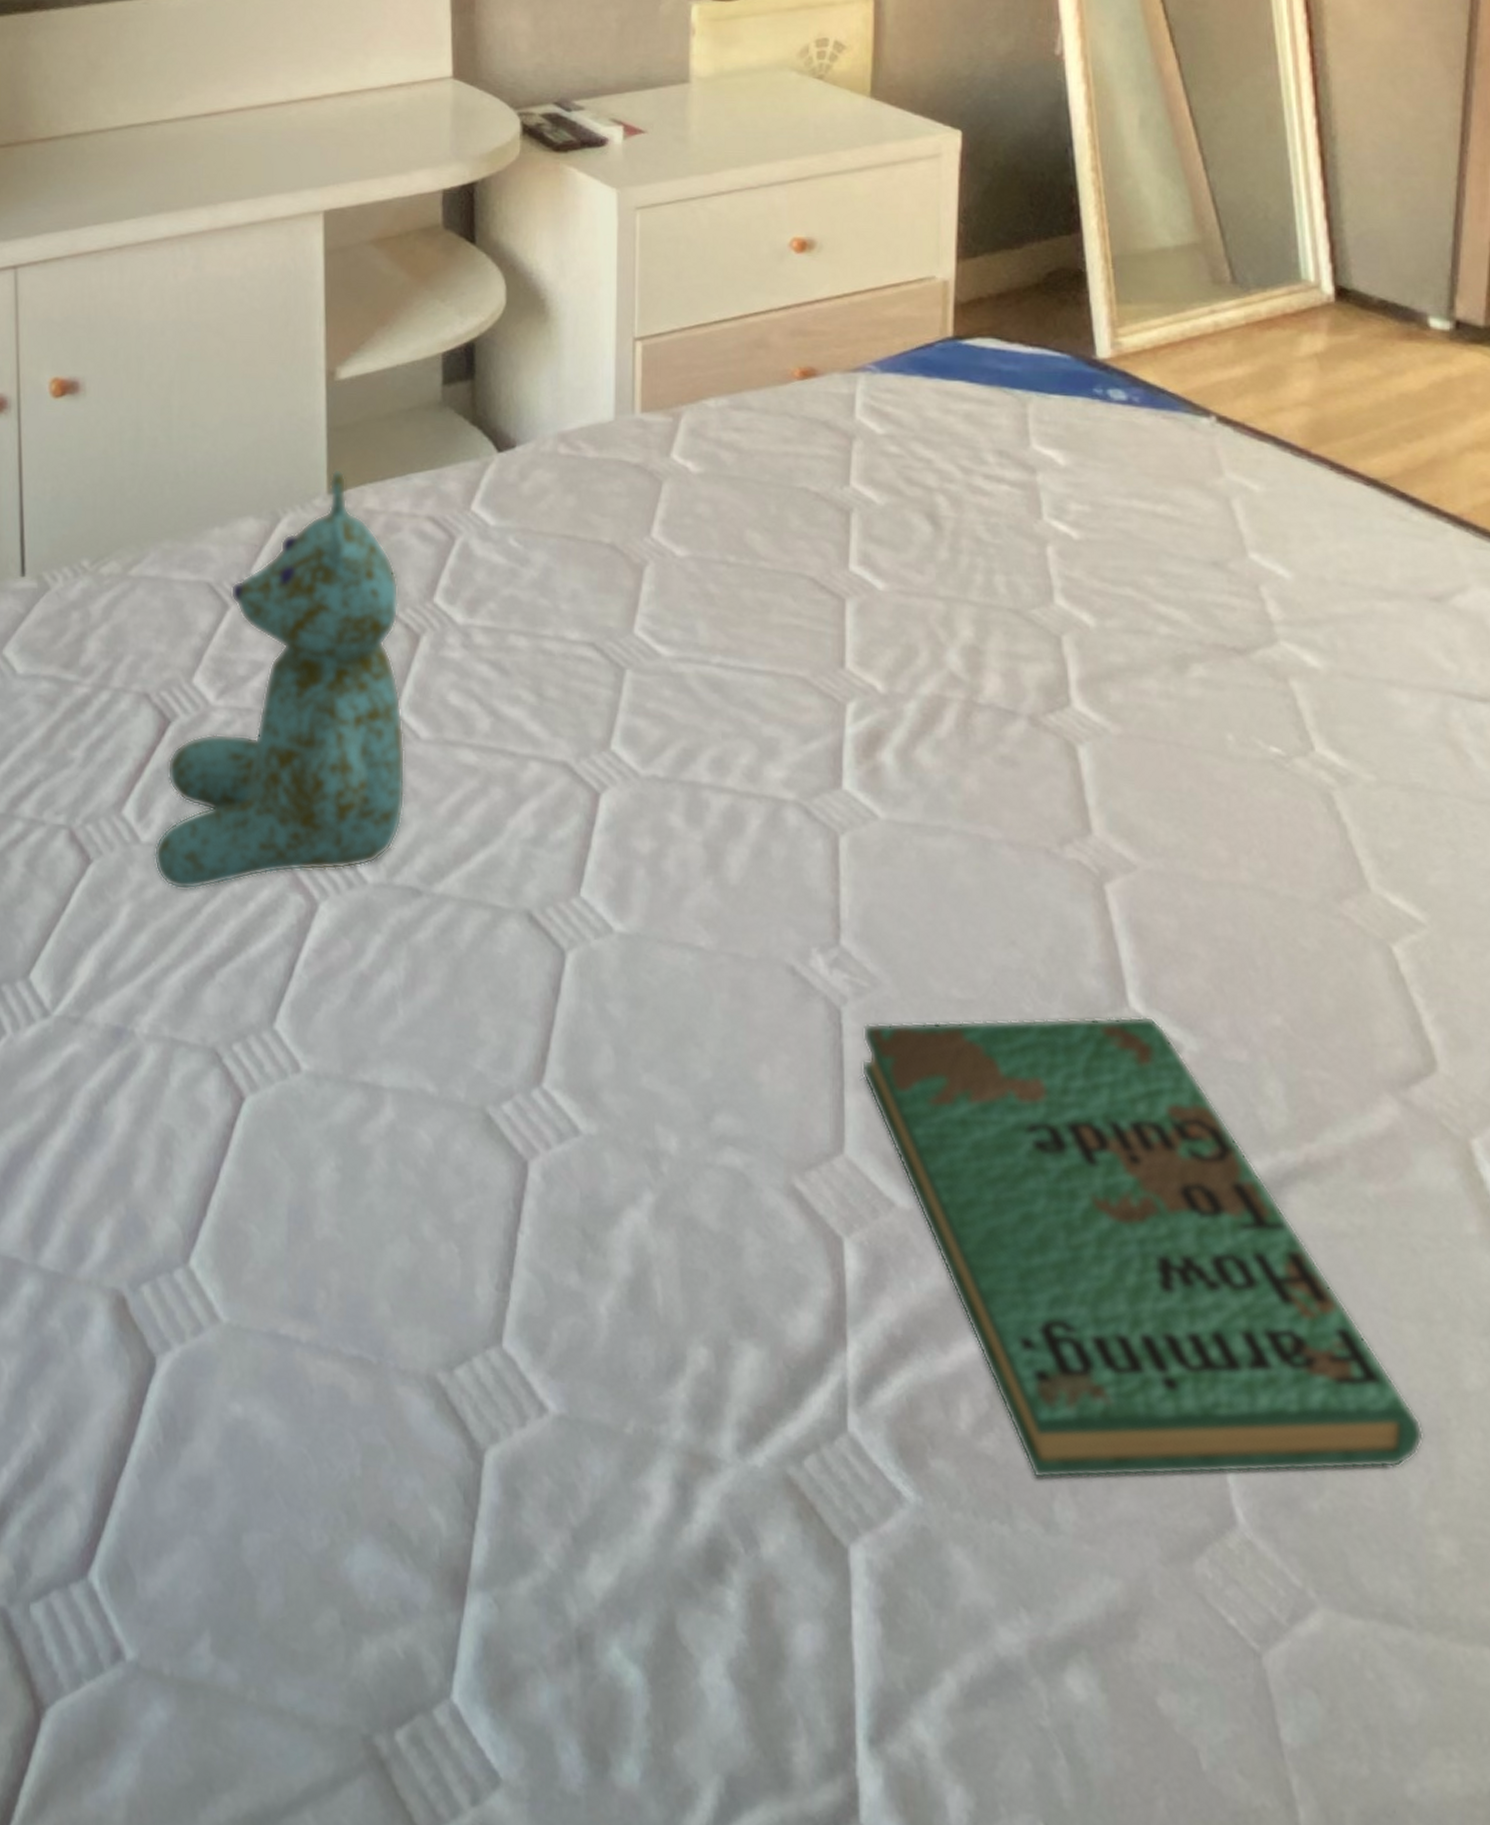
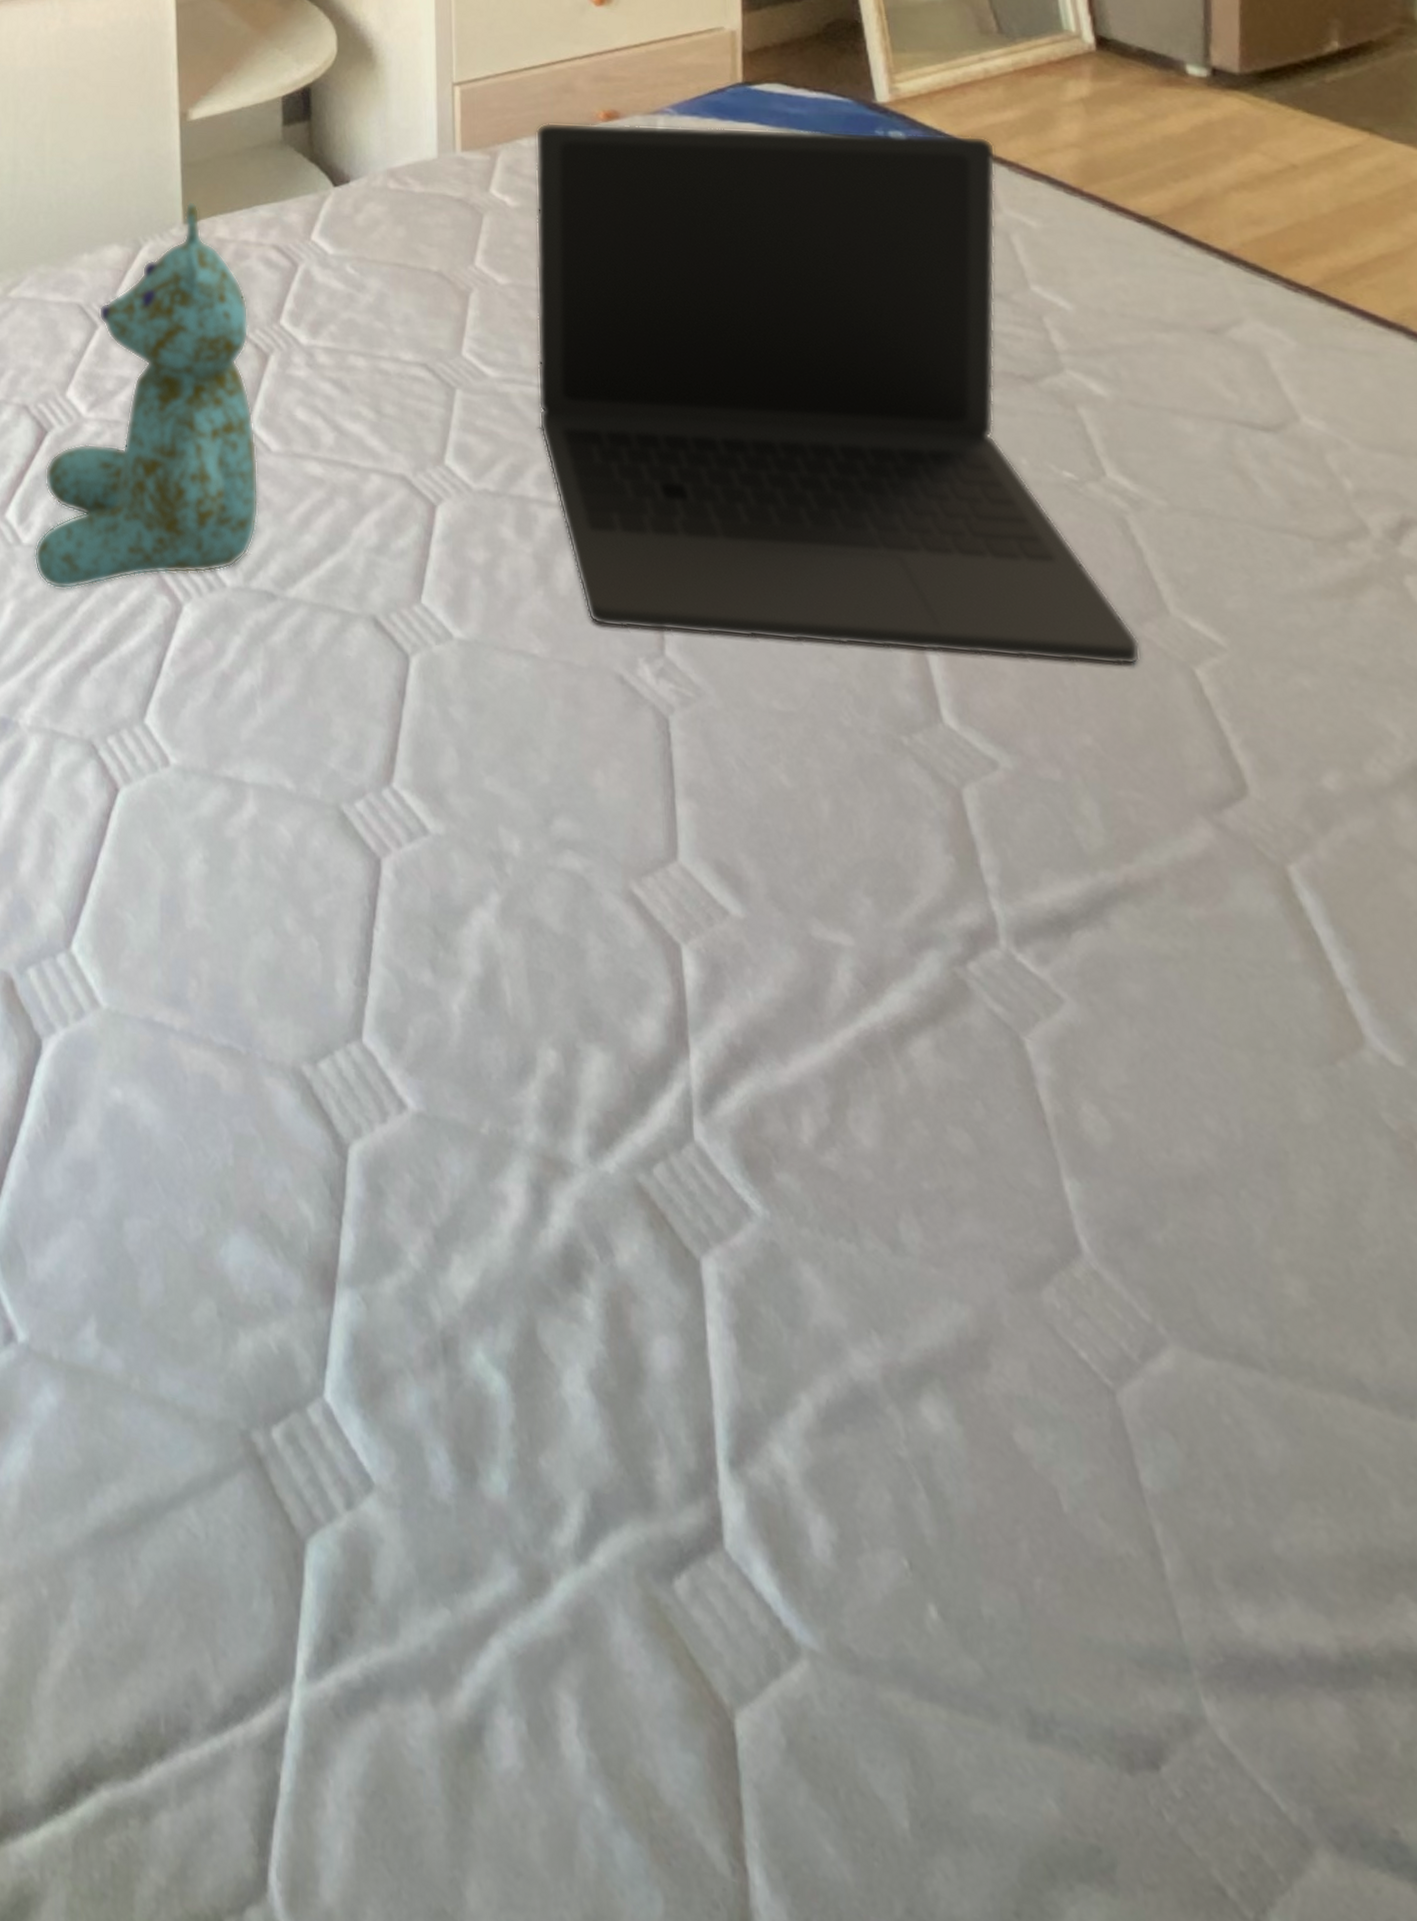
laptop: none [715,380,1337,944] -> present [535,122,1141,666]
book: present [861,1016,1424,1479] -> none [690,732,1264,1202]

